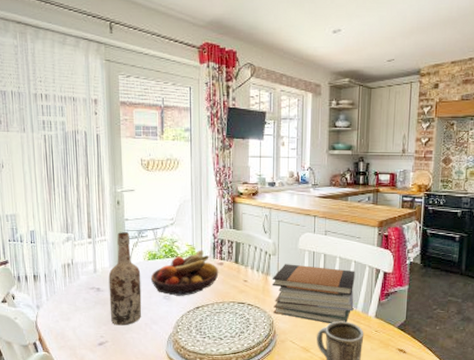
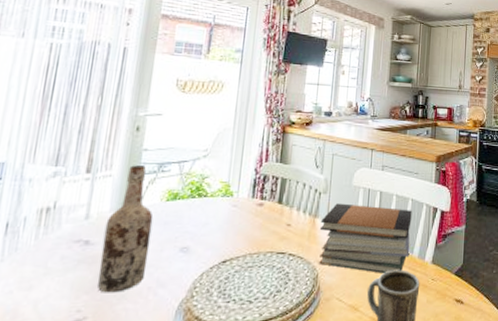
fruit bowl: present [150,250,219,296] -> none [165,187,258,247]

